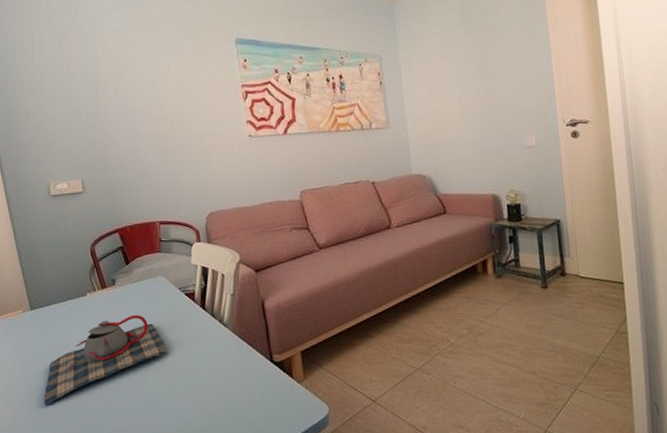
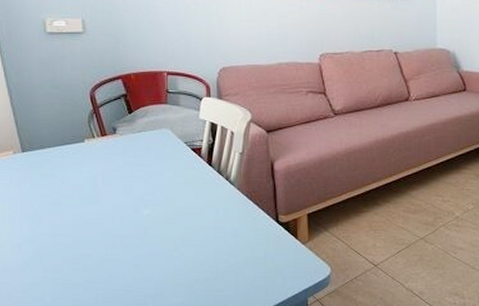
teapot: present [44,314,168,407] -> none [35,165,170,251]

